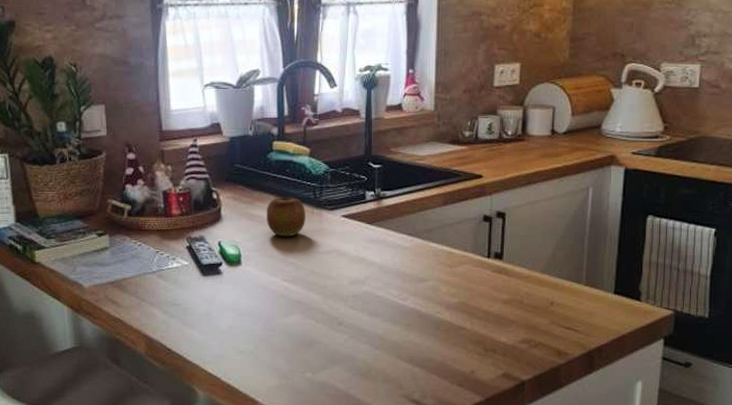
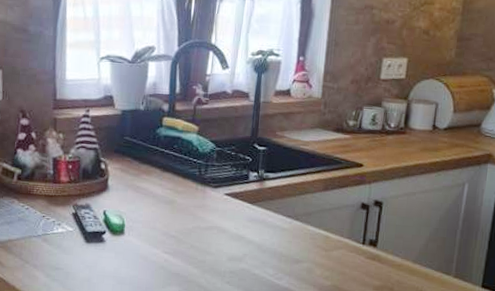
apple: present [267,193,306,237] -> none [151,168,190,211]

